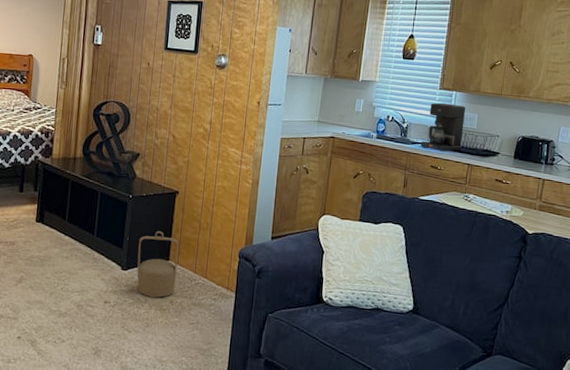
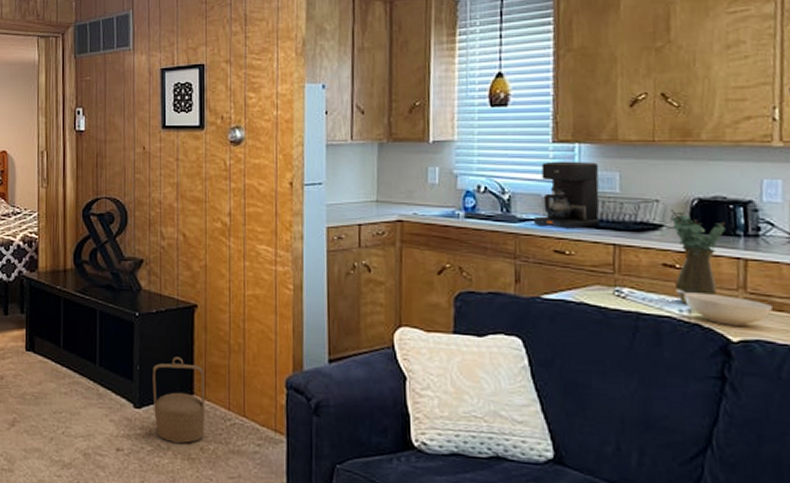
vase: none [501,143,535,207] -> present [669,210,726,304]
bowl: none [505,199,555,223] -> present [684,292,774,326]

